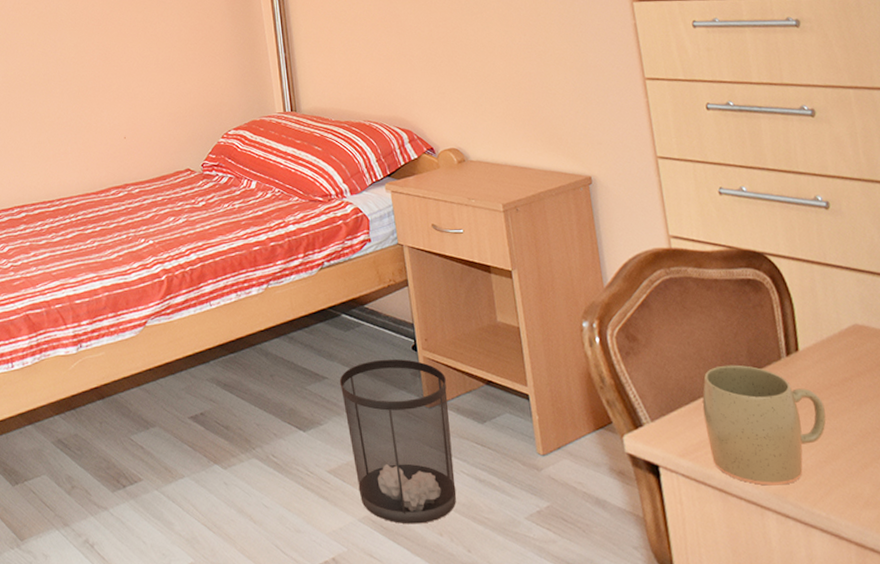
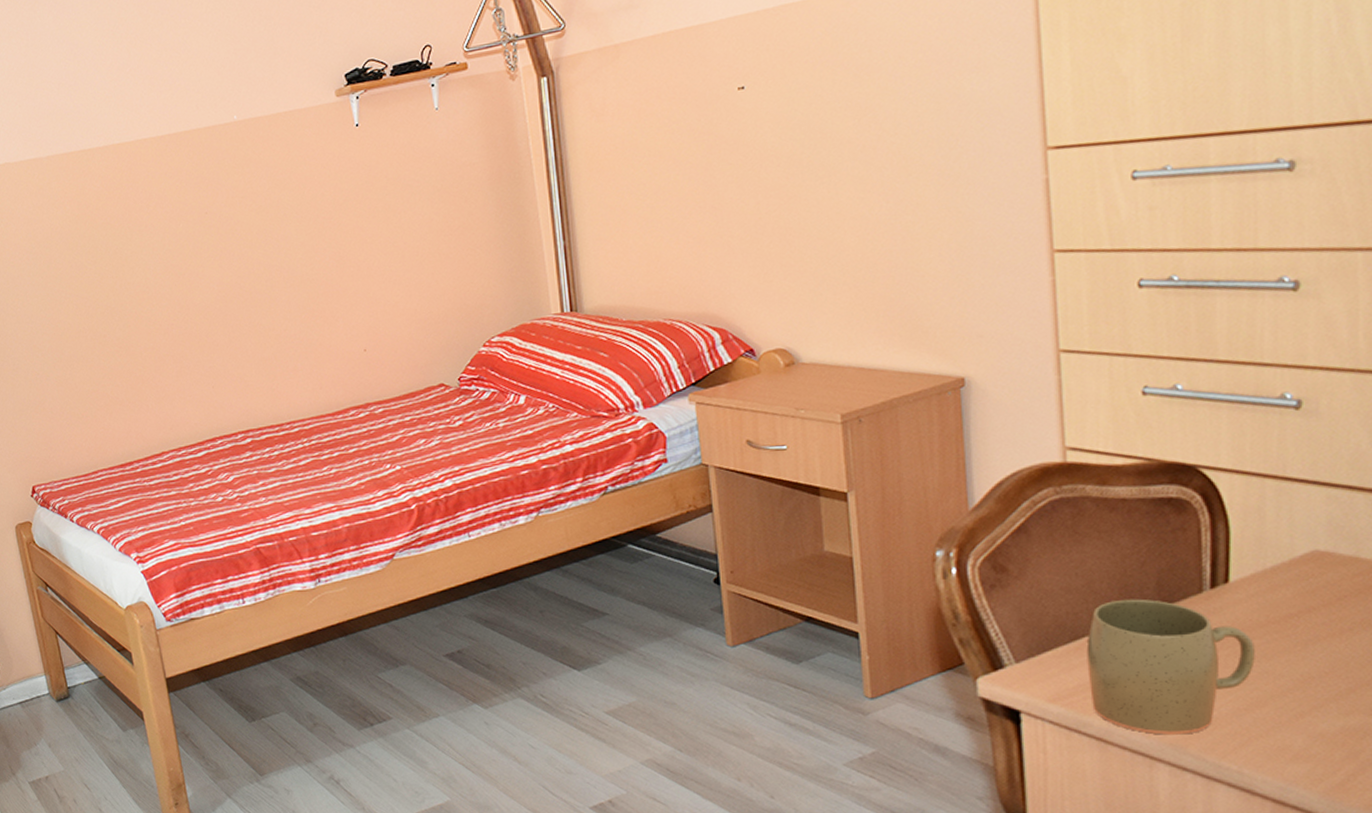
waste bin: present [339,359,457,524] -> none [622,593,760,768]

